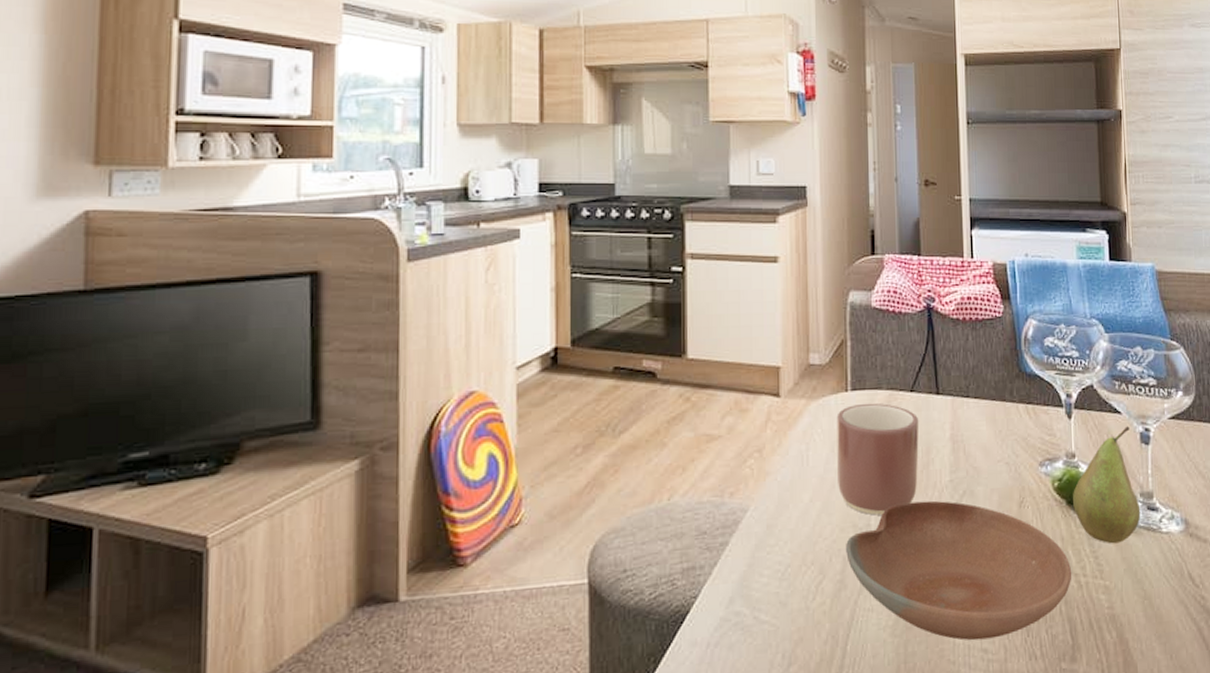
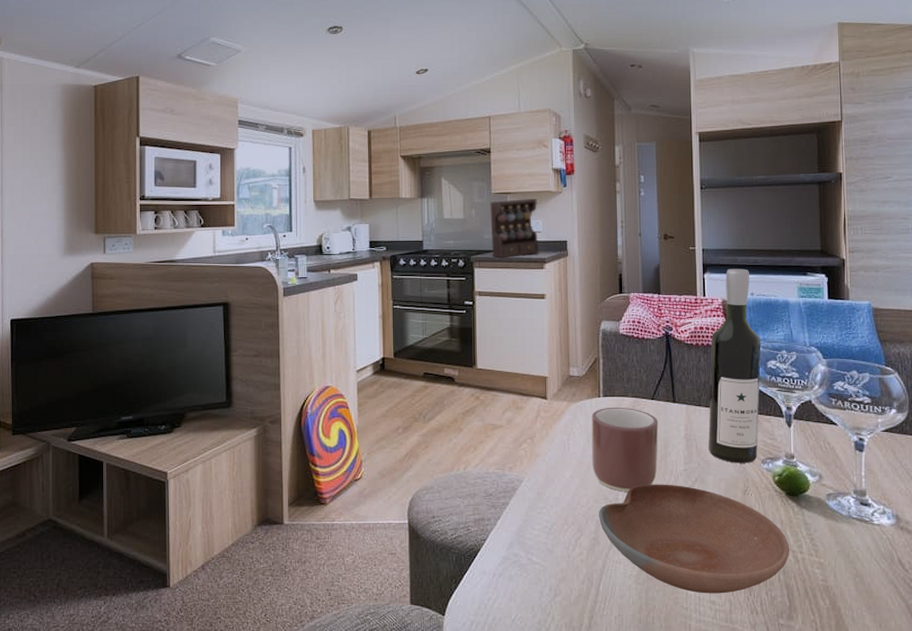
spice rack: none [707,130,771,209] -> present [490,199,539,258]
bottle: none [977,223,1037,468] -> present [708,269,761,463]
fruit: present [1073,426,1141,544] -> none [792,436,854,530]

